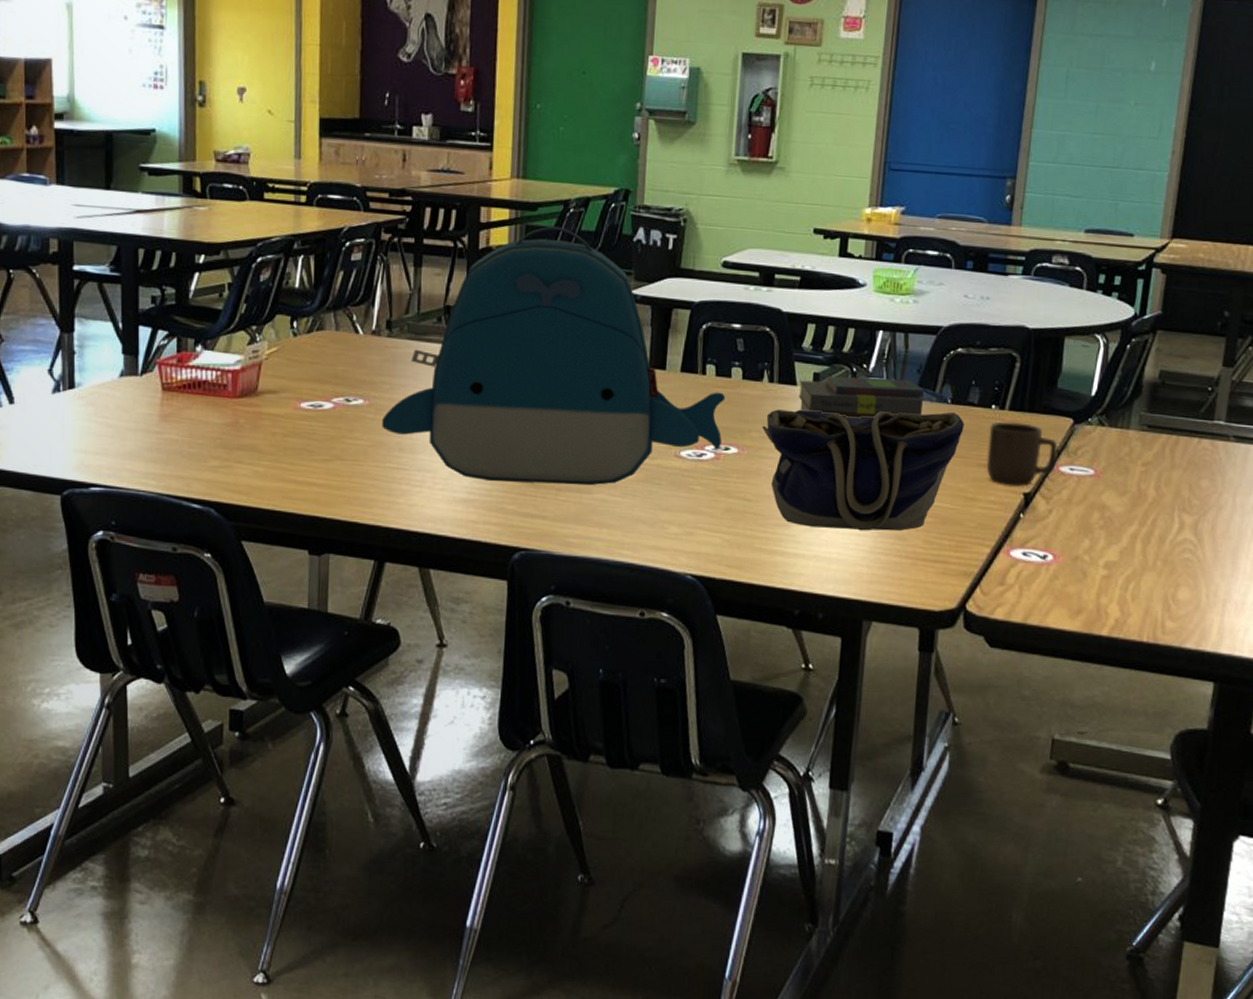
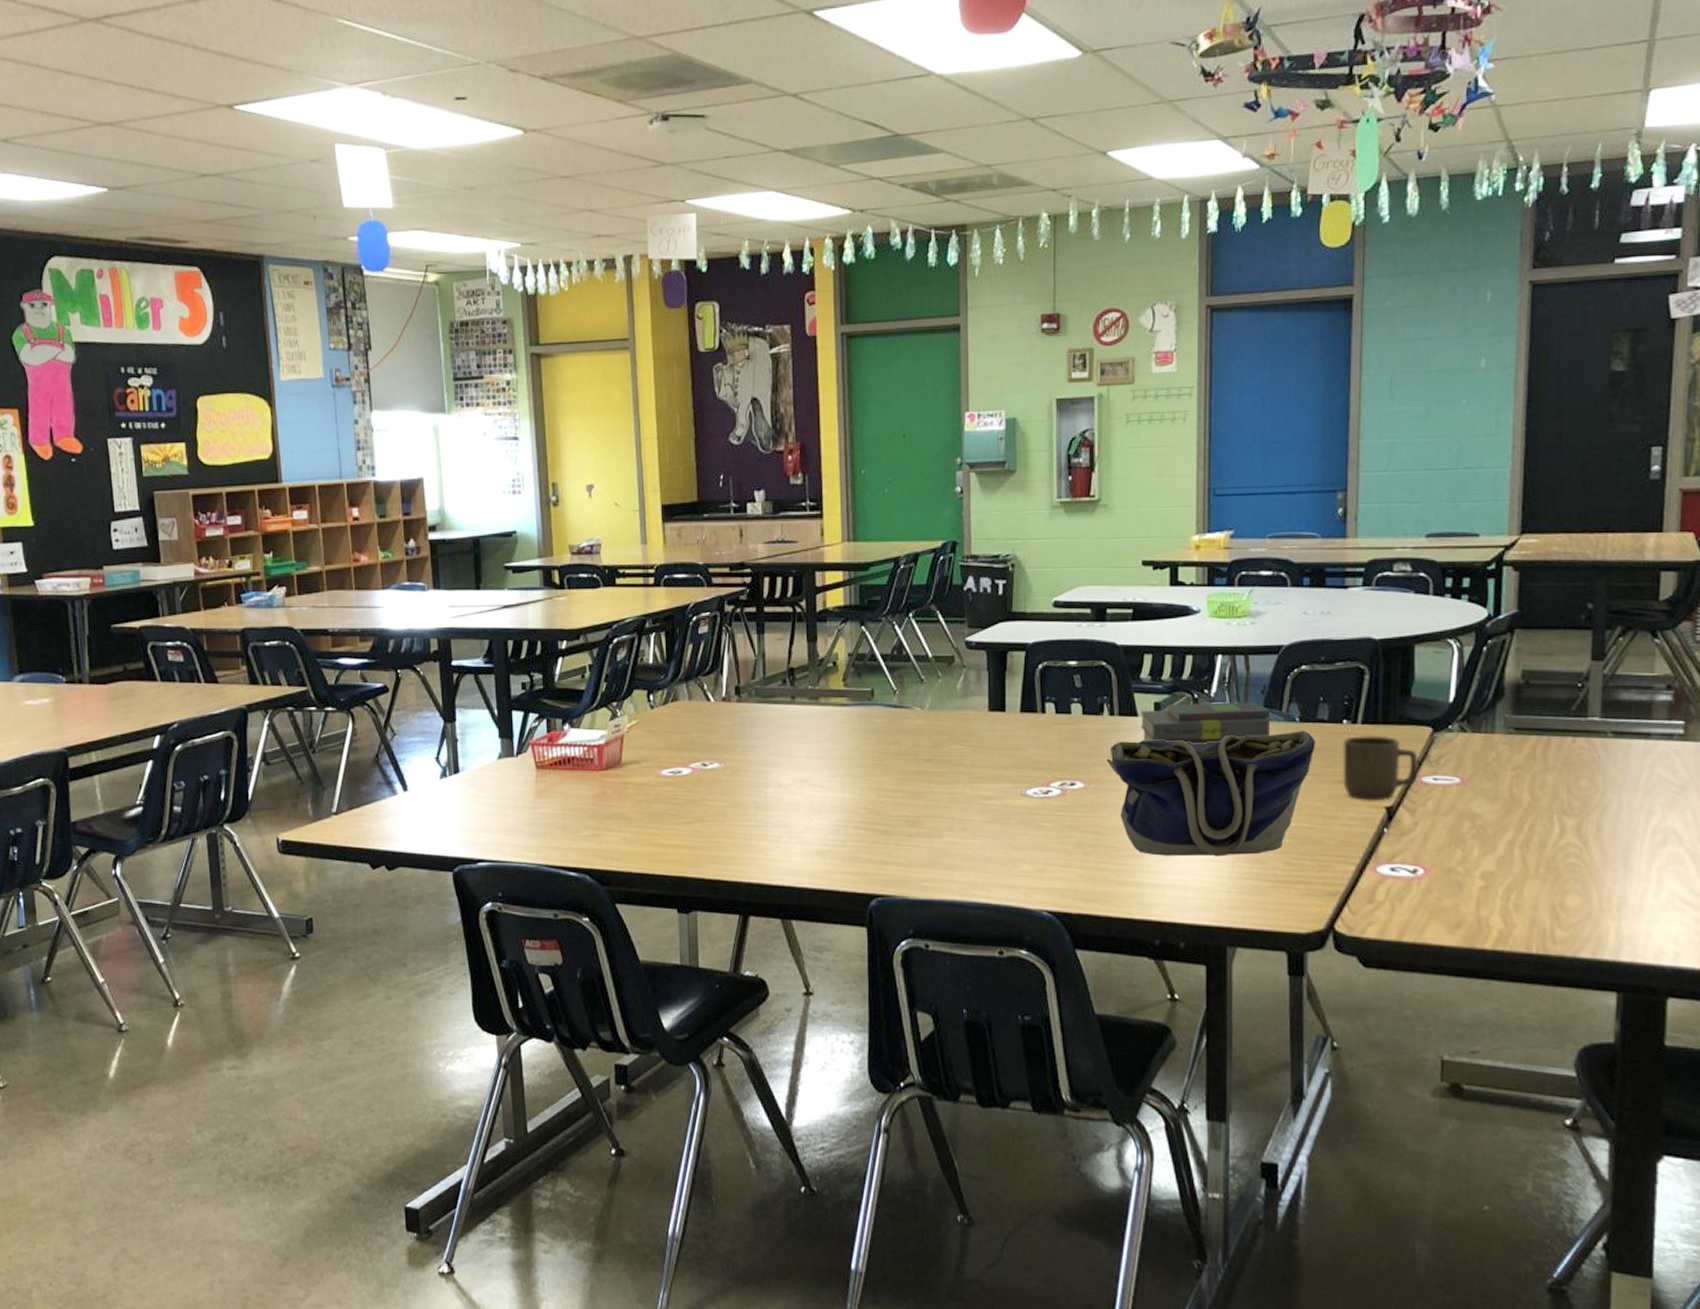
backpack: present [382,226,726,486] -> none [737,583,1067,831]

